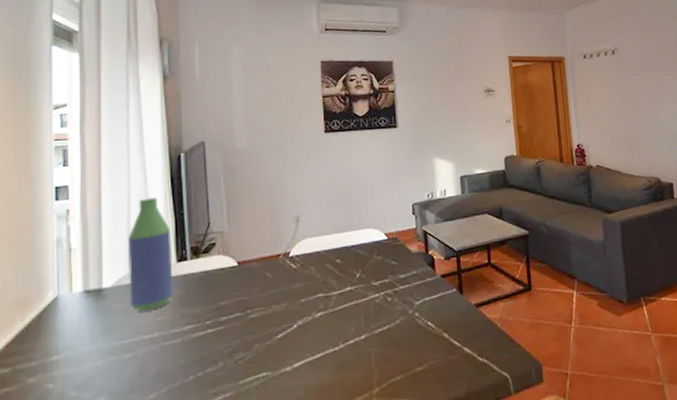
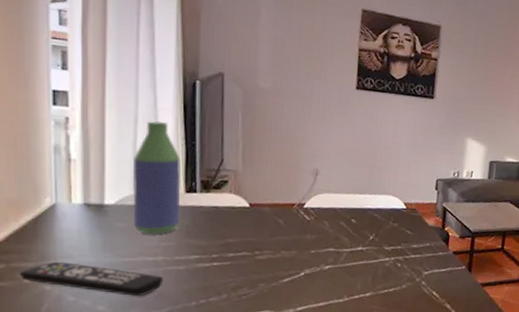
remote control: none [24,353,161,382] -> present [19,261,164,297]

